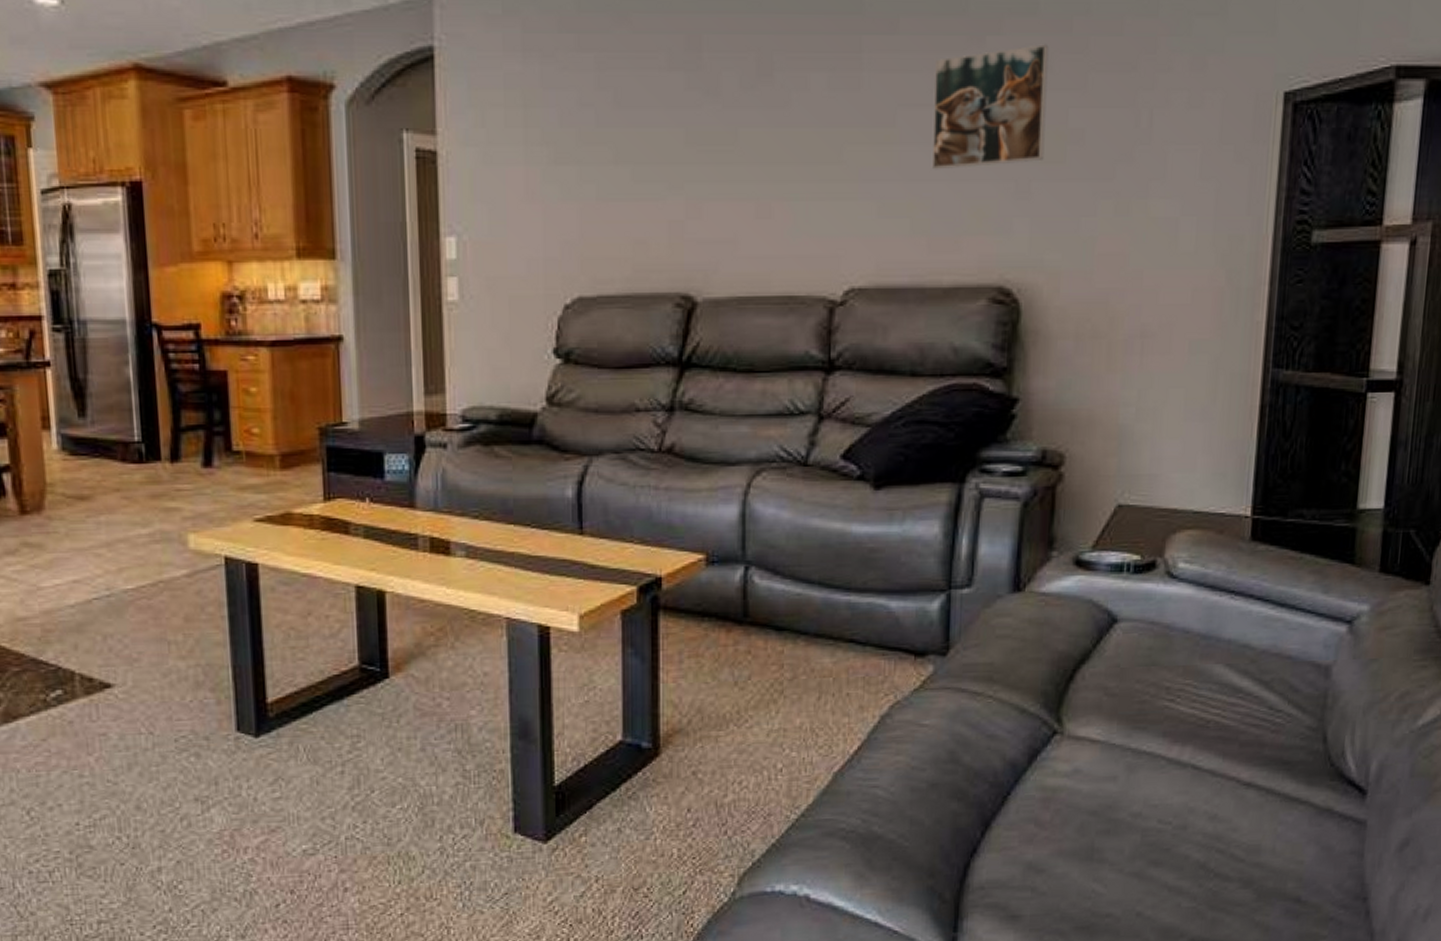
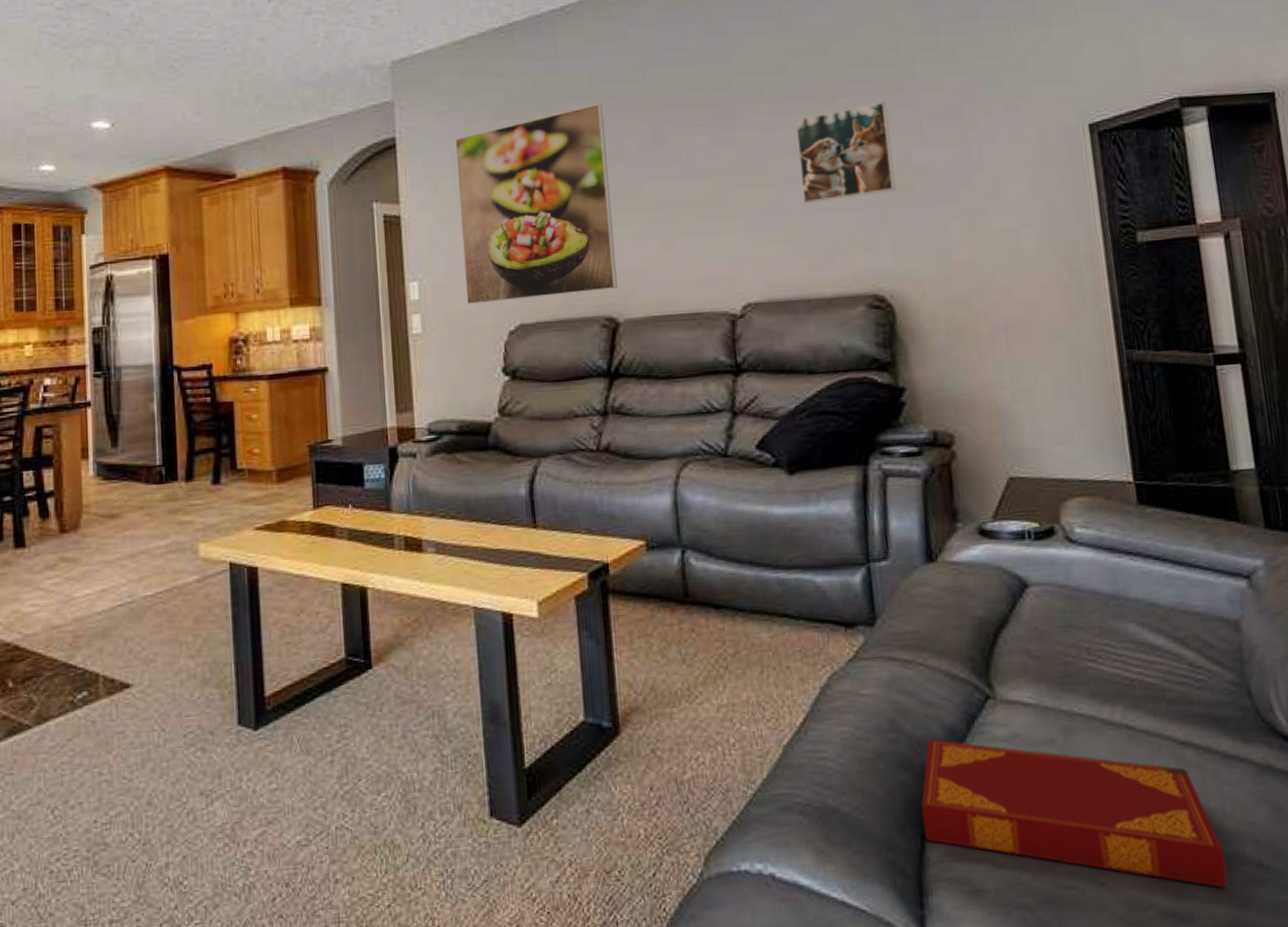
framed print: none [509,21,700,270] -> present [455,104,618,305]
hardback book: none [968,772,1266,921] -> present [921,739,1228,889]

